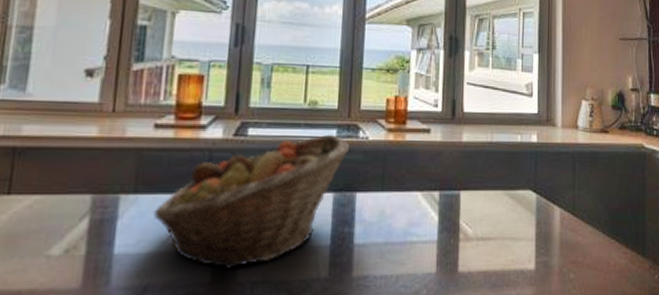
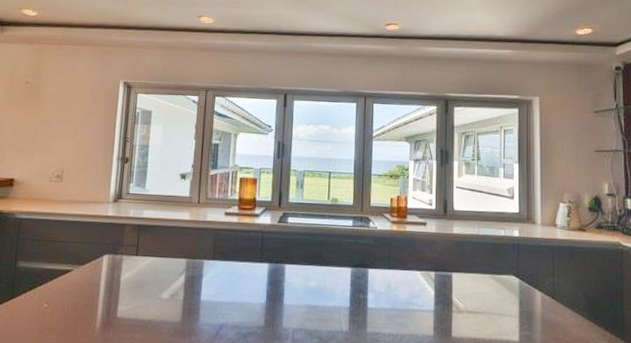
fruit basket: present [153,134,351,269] -> none [225,223,363,318]

